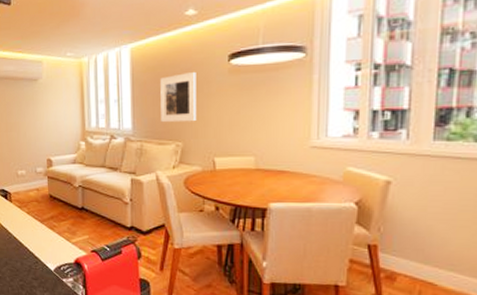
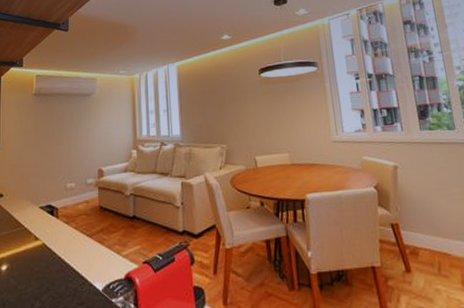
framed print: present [160,71,197,123] -> none [204,83,237,128]

